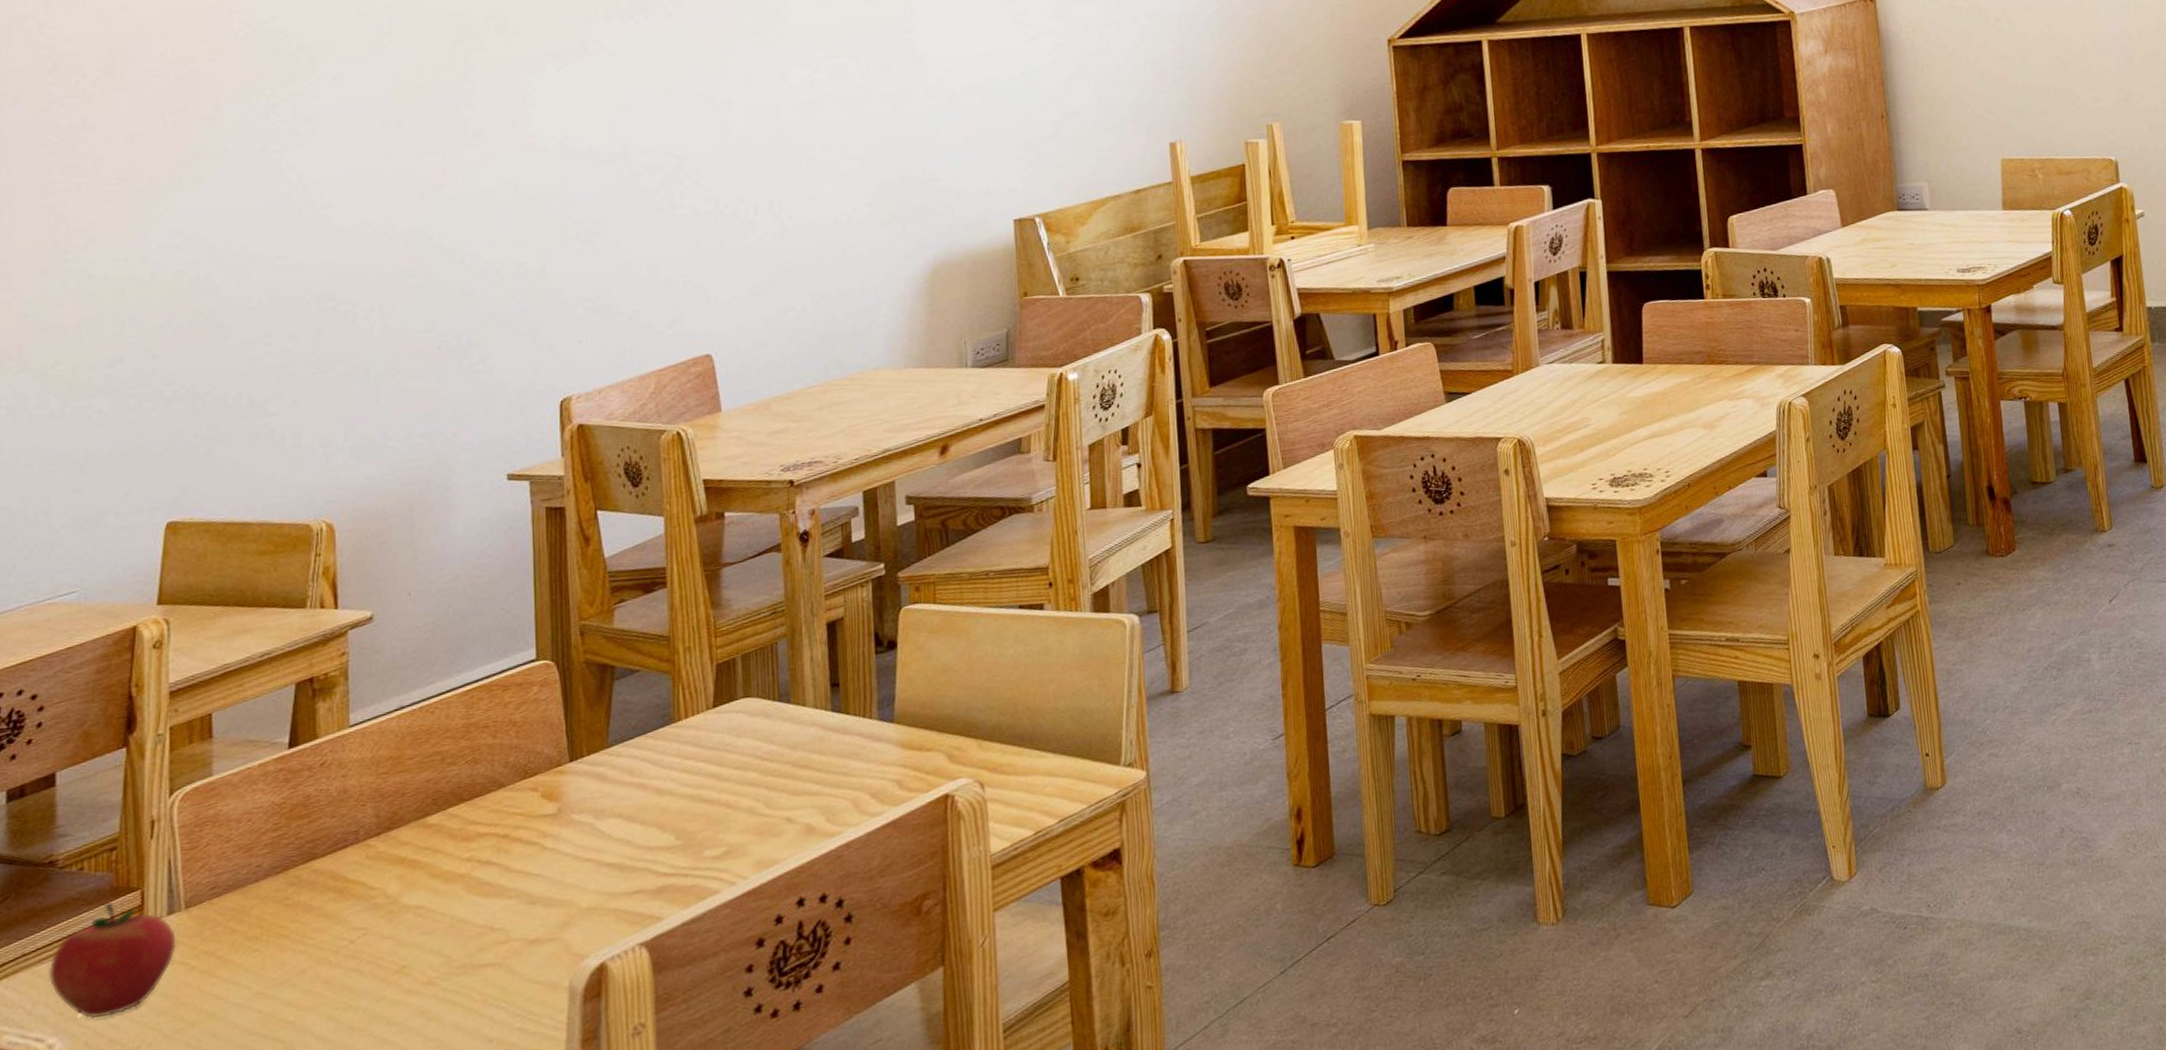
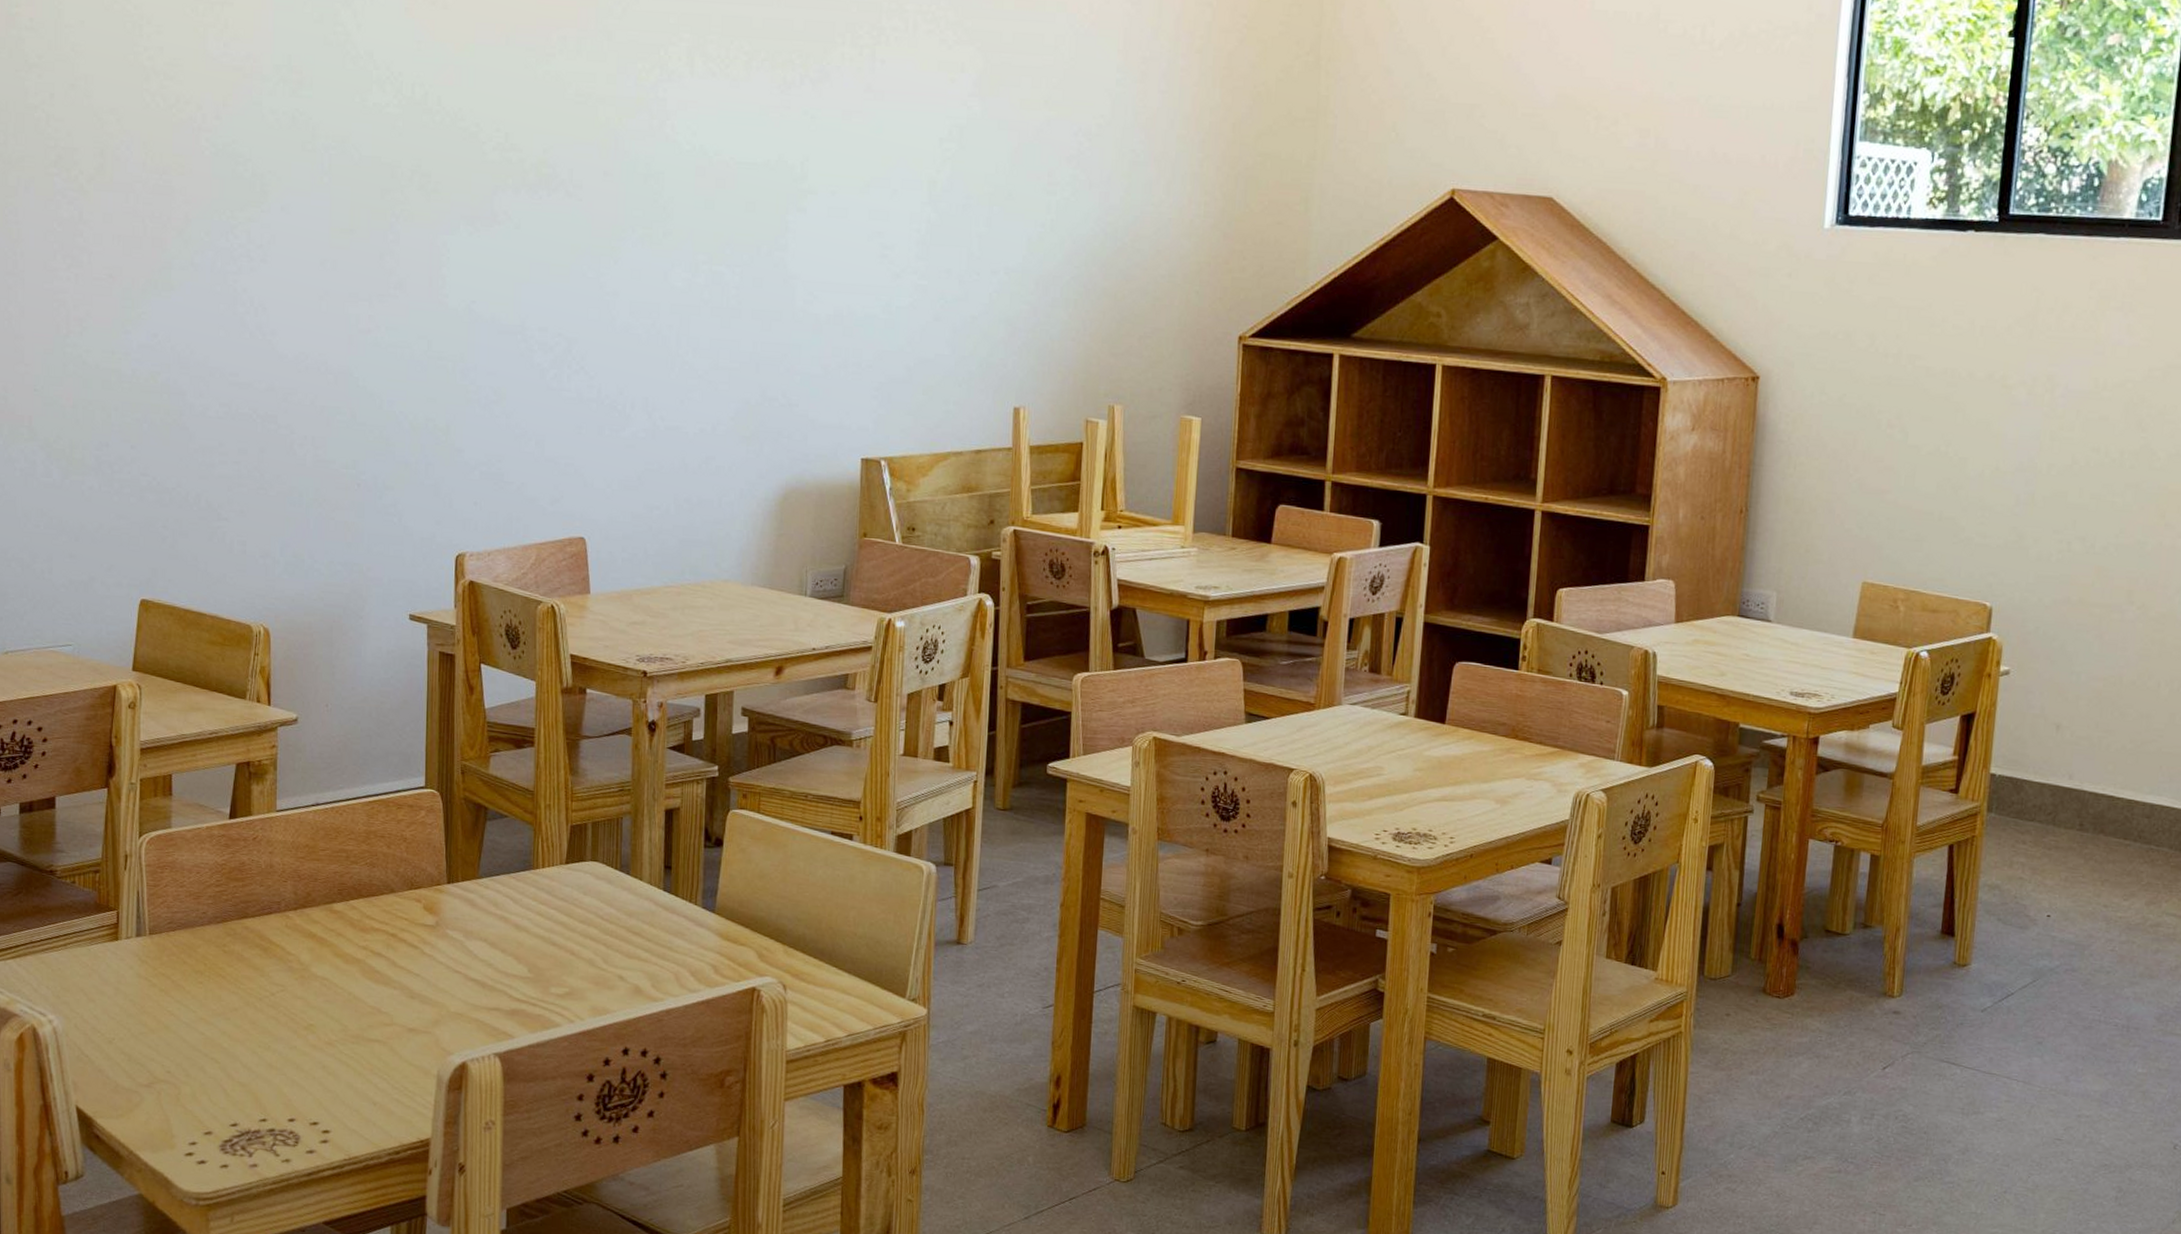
apple: present [48,903,176,1019] -> none [49,916,142,1009]

